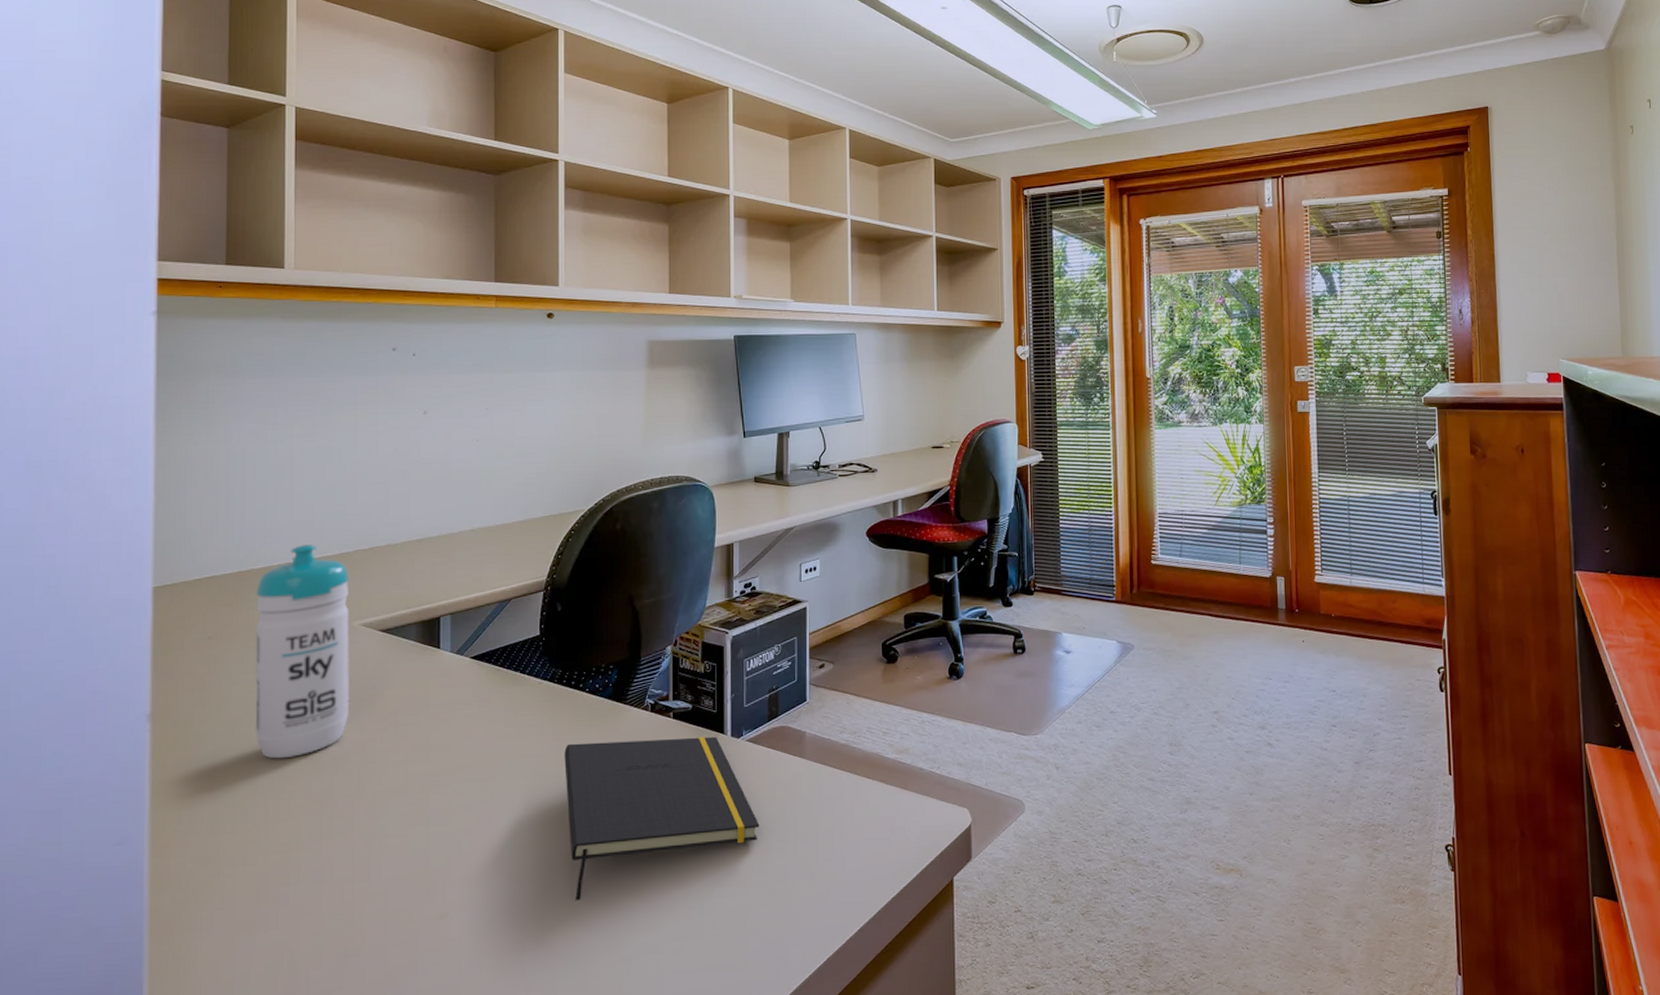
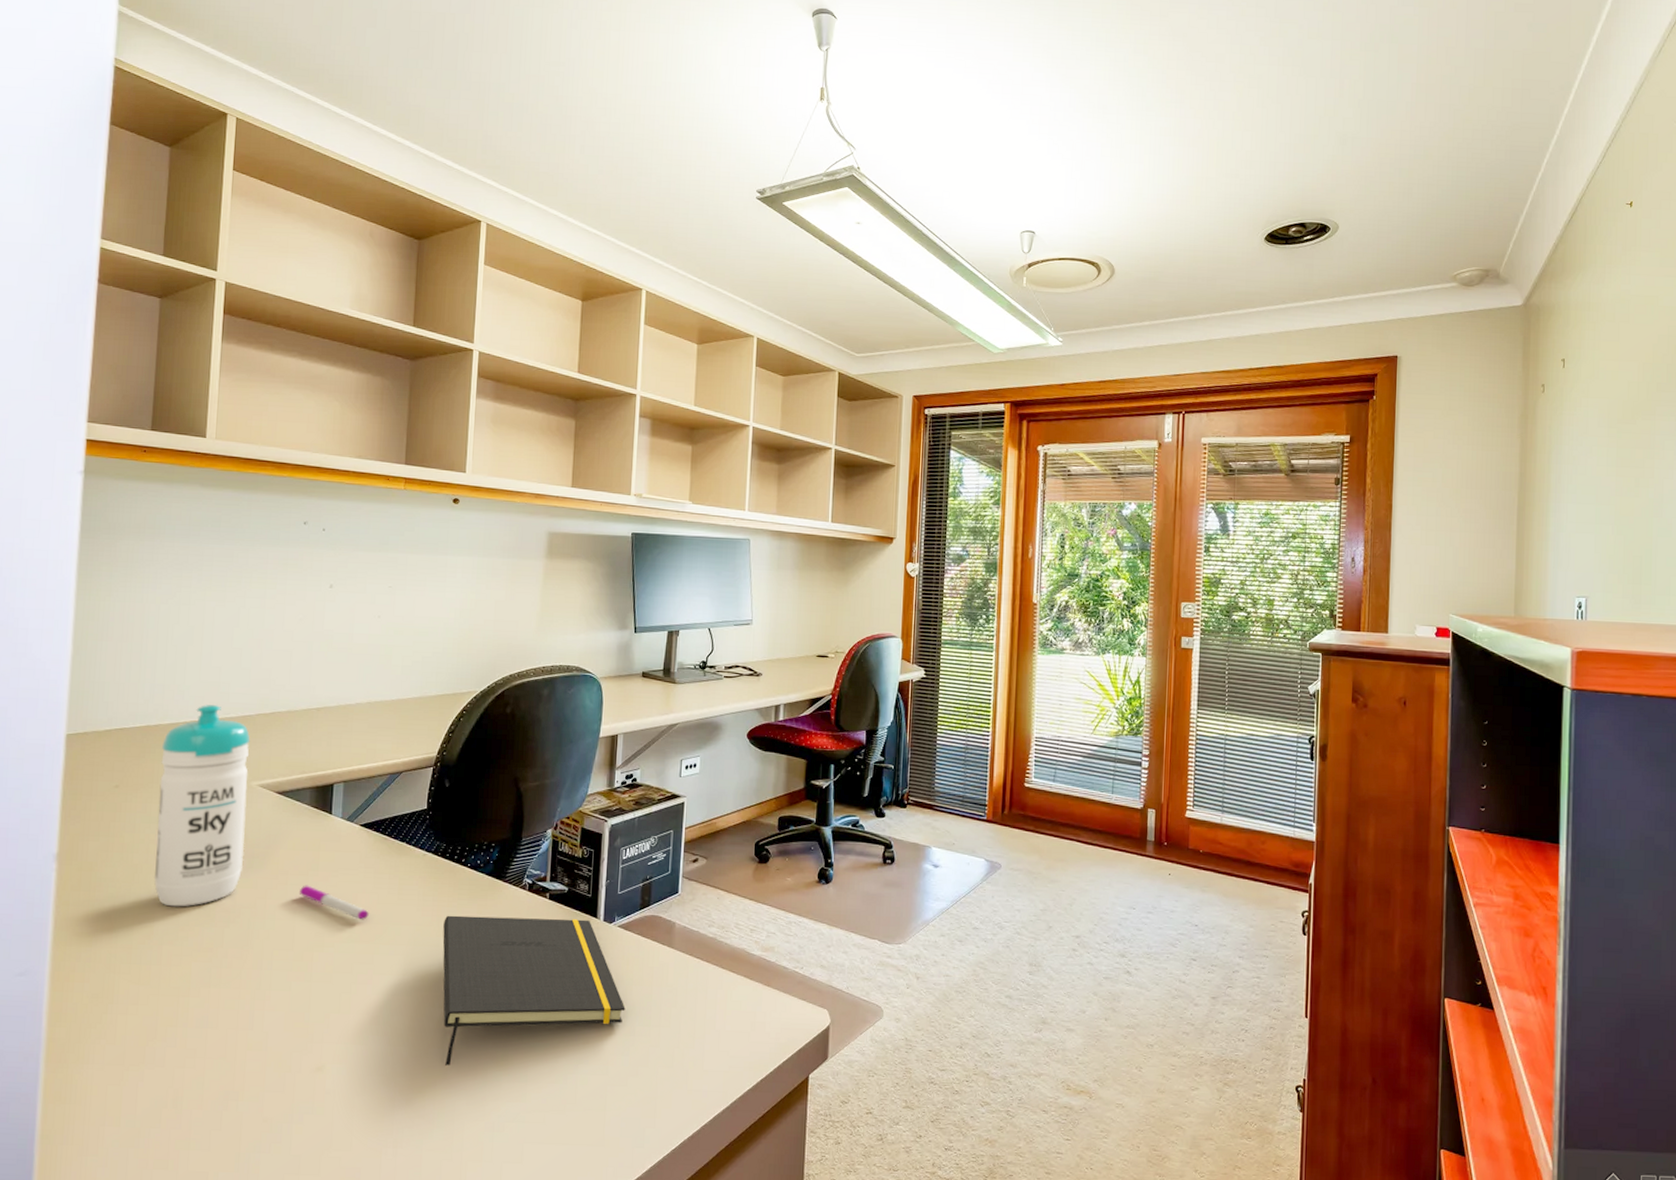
pen: none [411,724,485,756] -> present [300,885,369,920]

